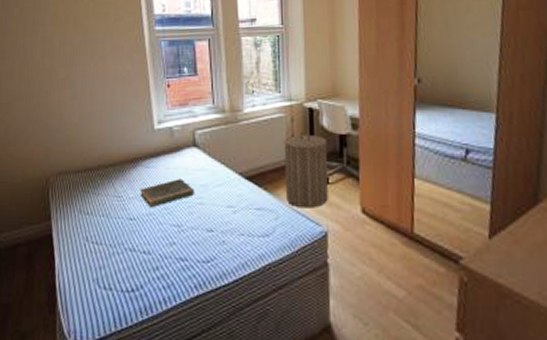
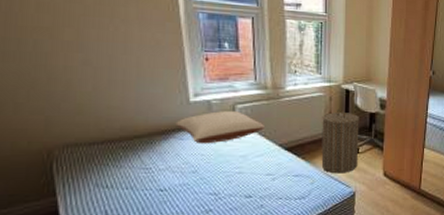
book: present [140,179,194,208] -> none [172,150,233,179]
pillow: none [142,137,225,173] -> present [175,111,266,144]

